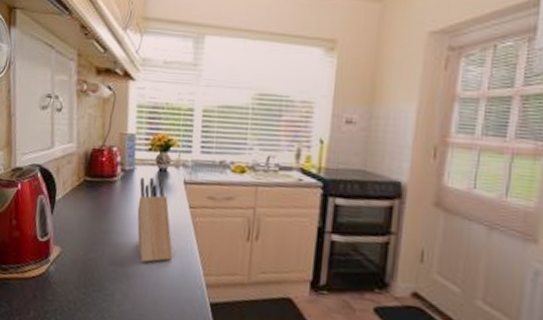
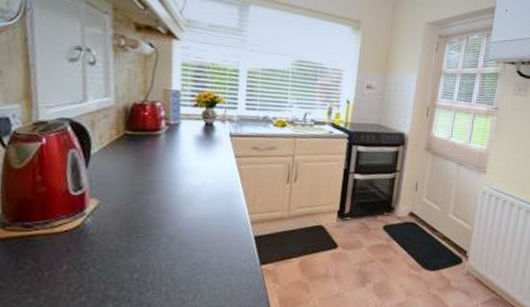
knife block: present [137,176,173,263] -> none [183,130,220,208]

